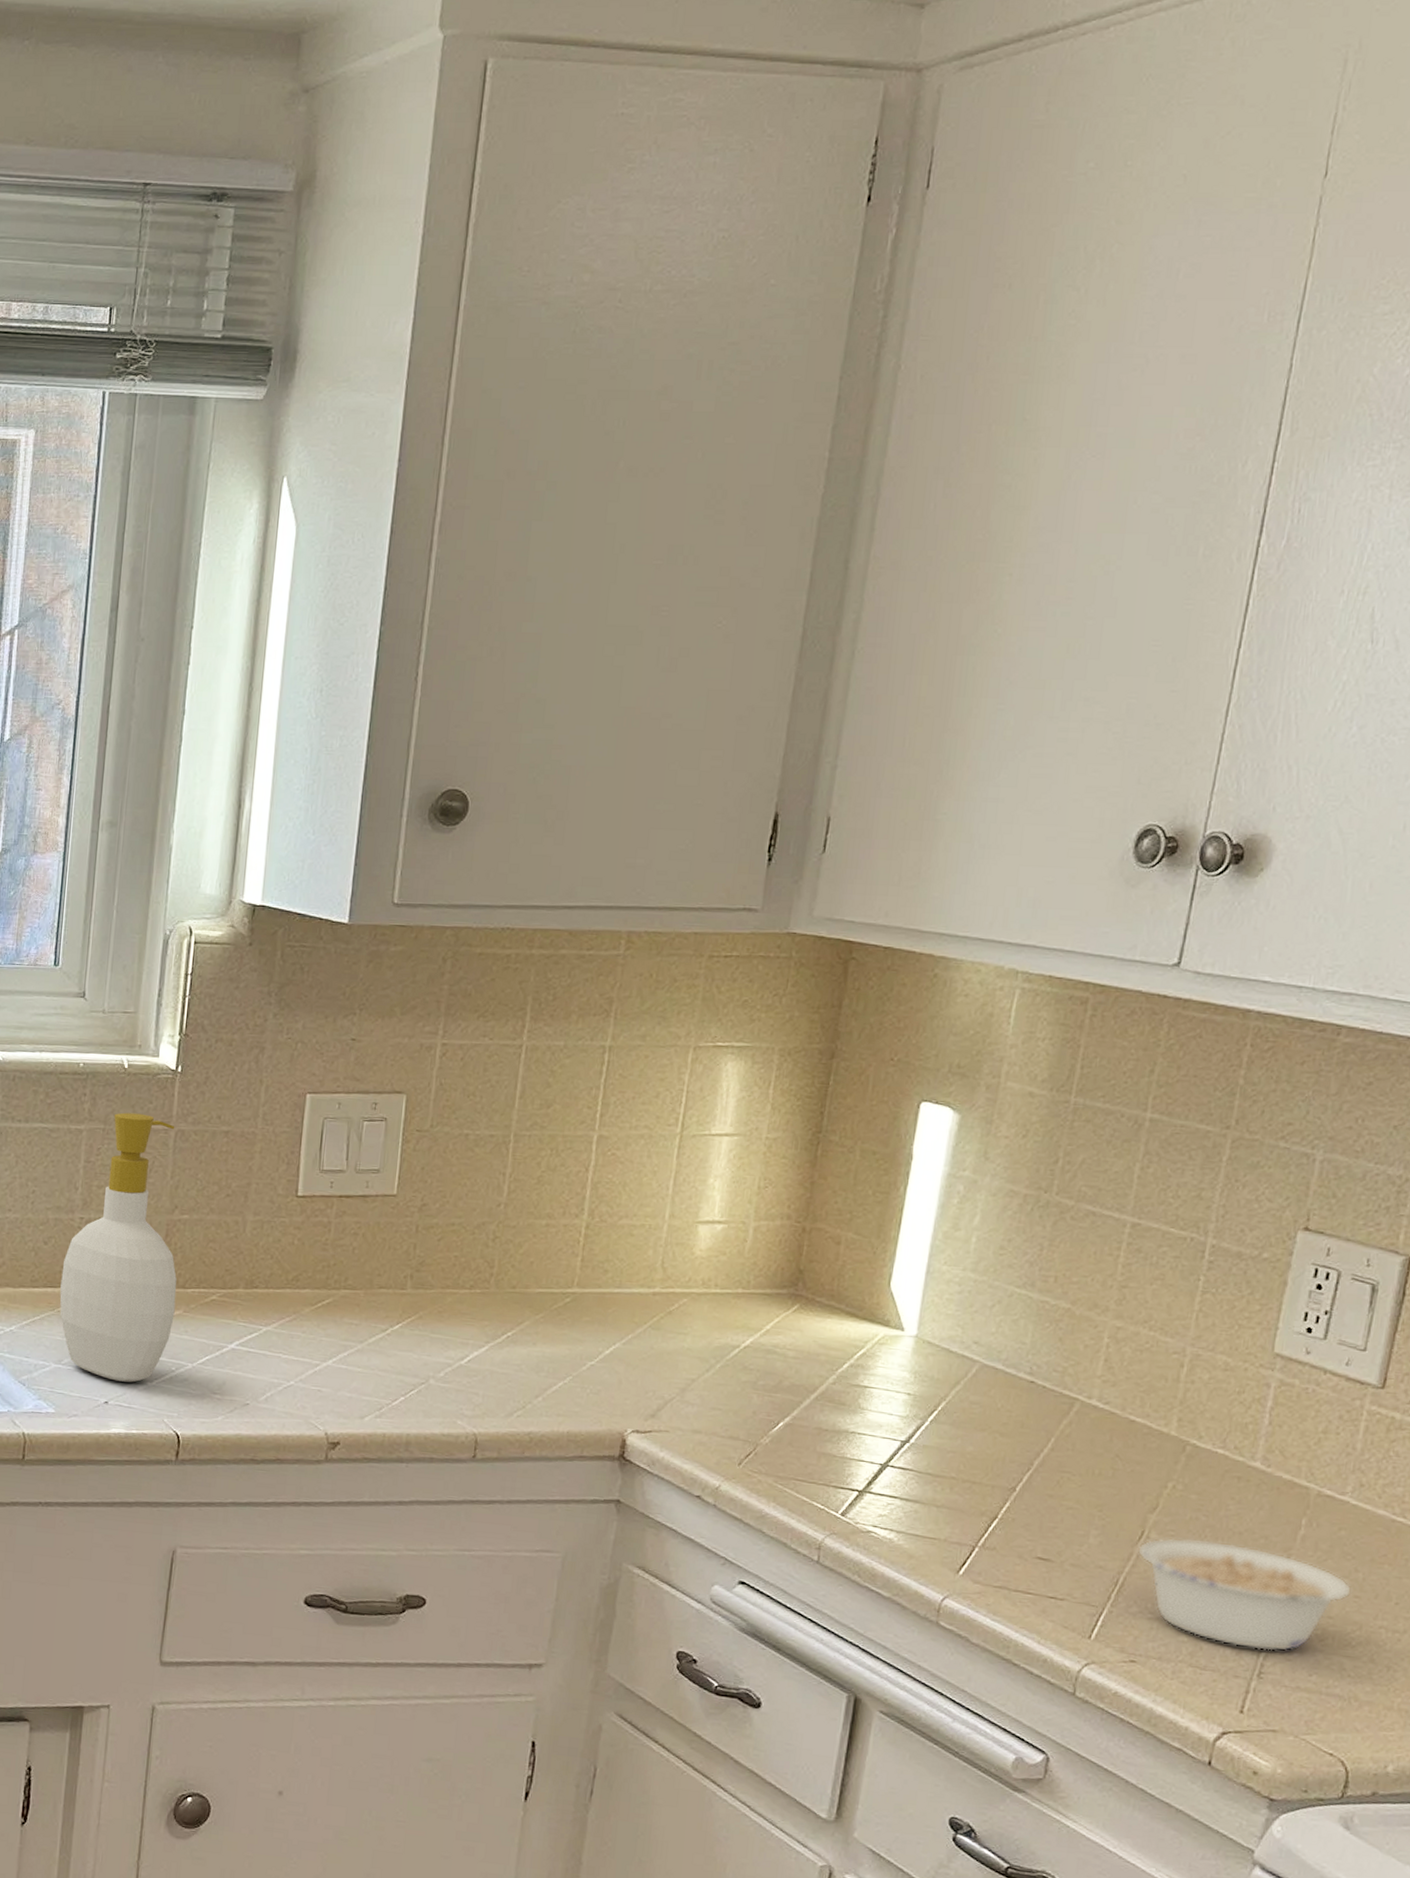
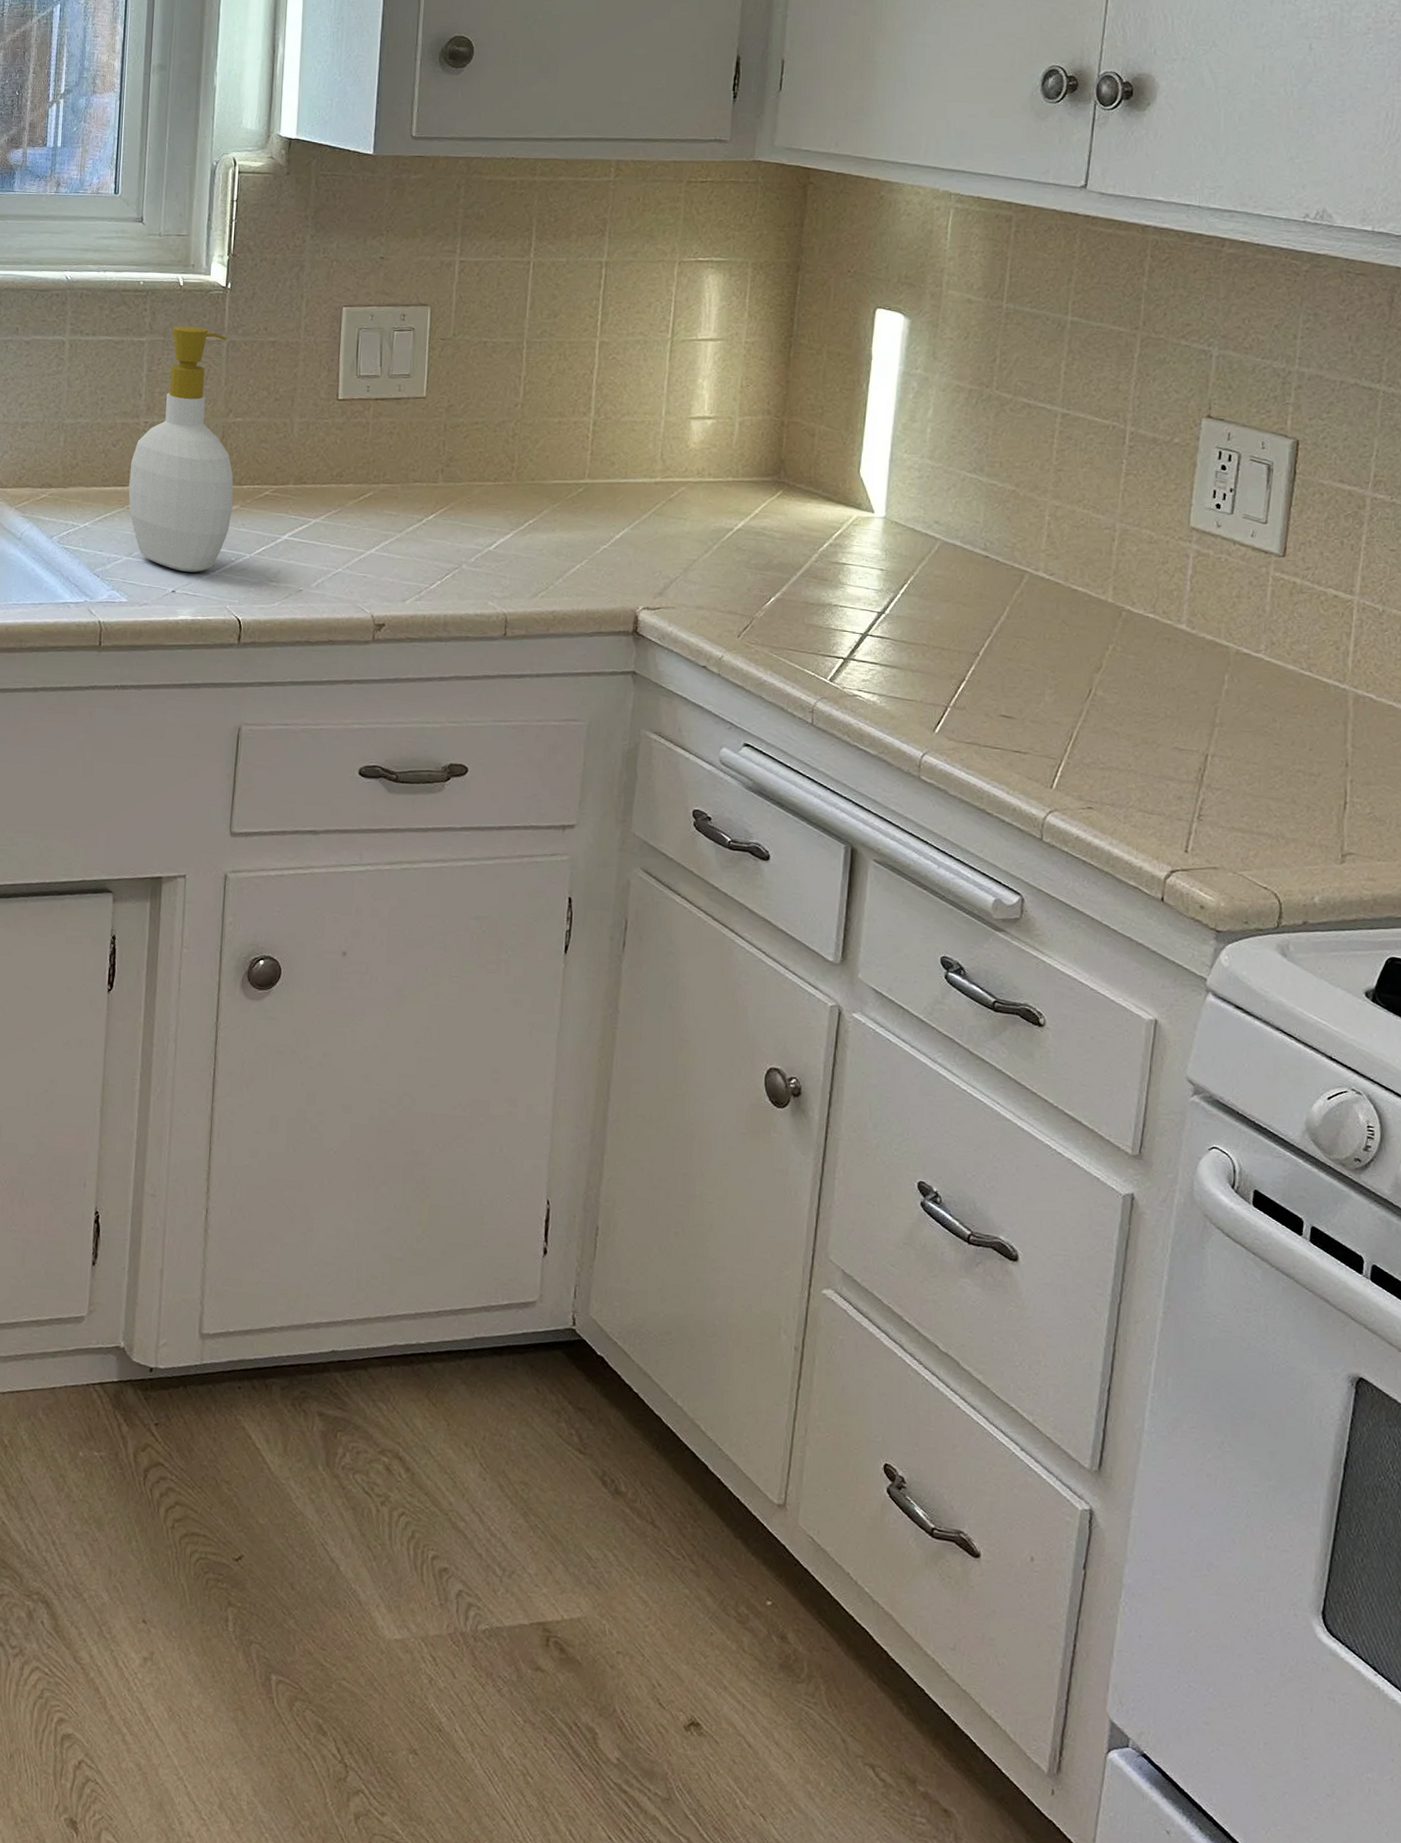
legume: present [1137,1537,1352,1652] -> none [1086,694,1272,796]

